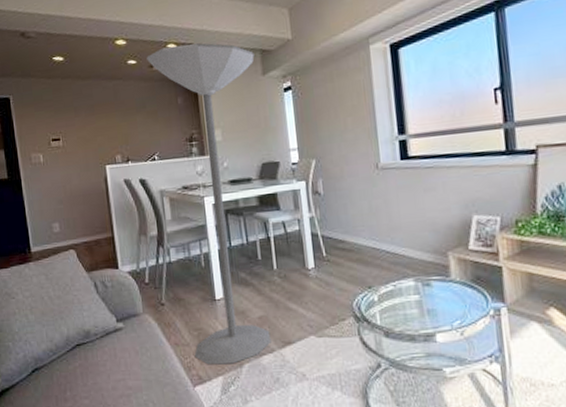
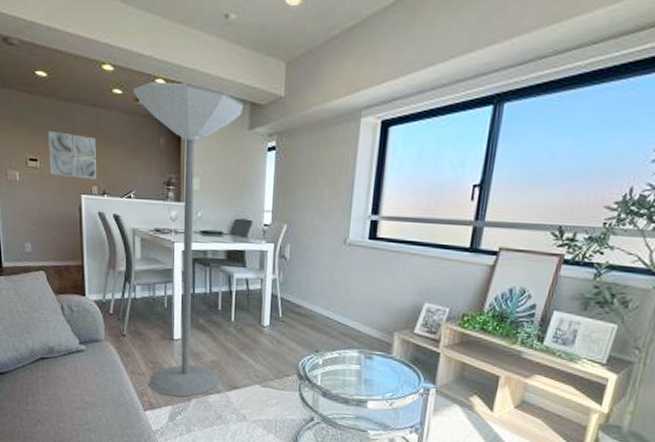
wall art: none [69,108,120,151] -> present [49,130,97,180]

